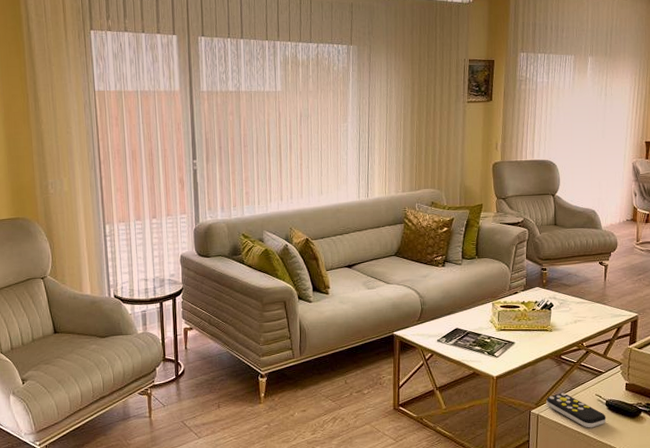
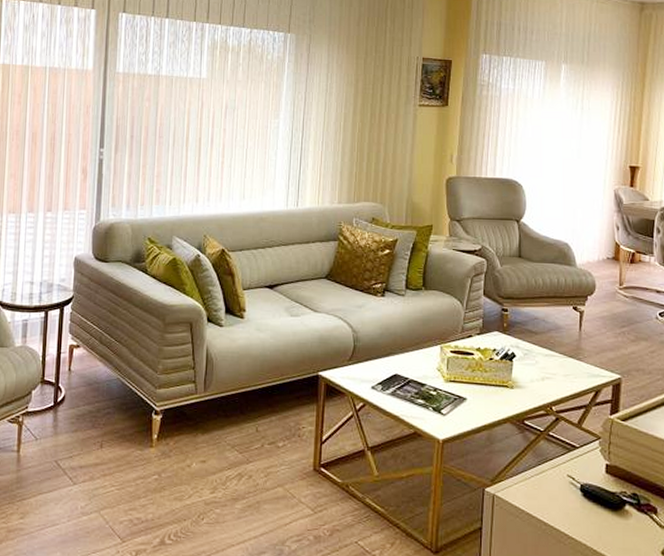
remote control: present [546,393,606,428] -> none [504,469,581,519]

